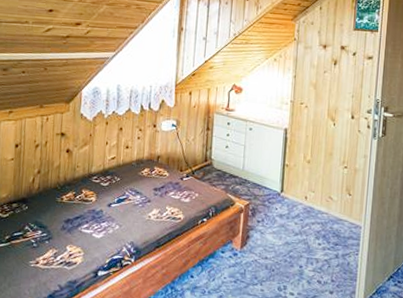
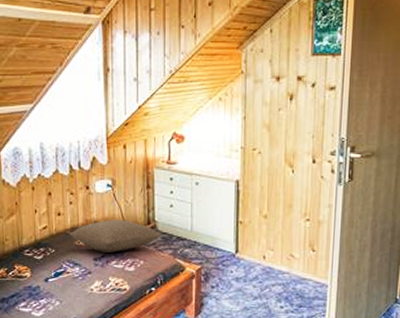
pillow: none [134,155,217,184] -> present [69,220,162,252]

